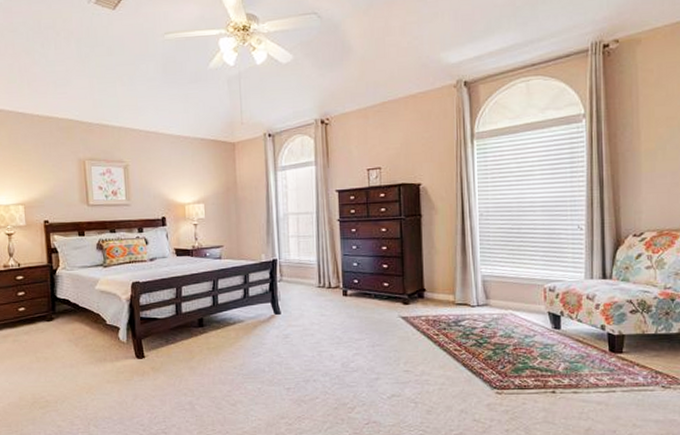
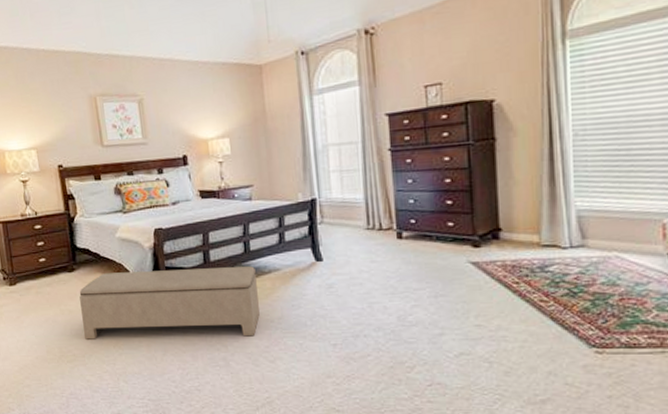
bench: none [56,318,224,386] -> present [79,266,260,340]

